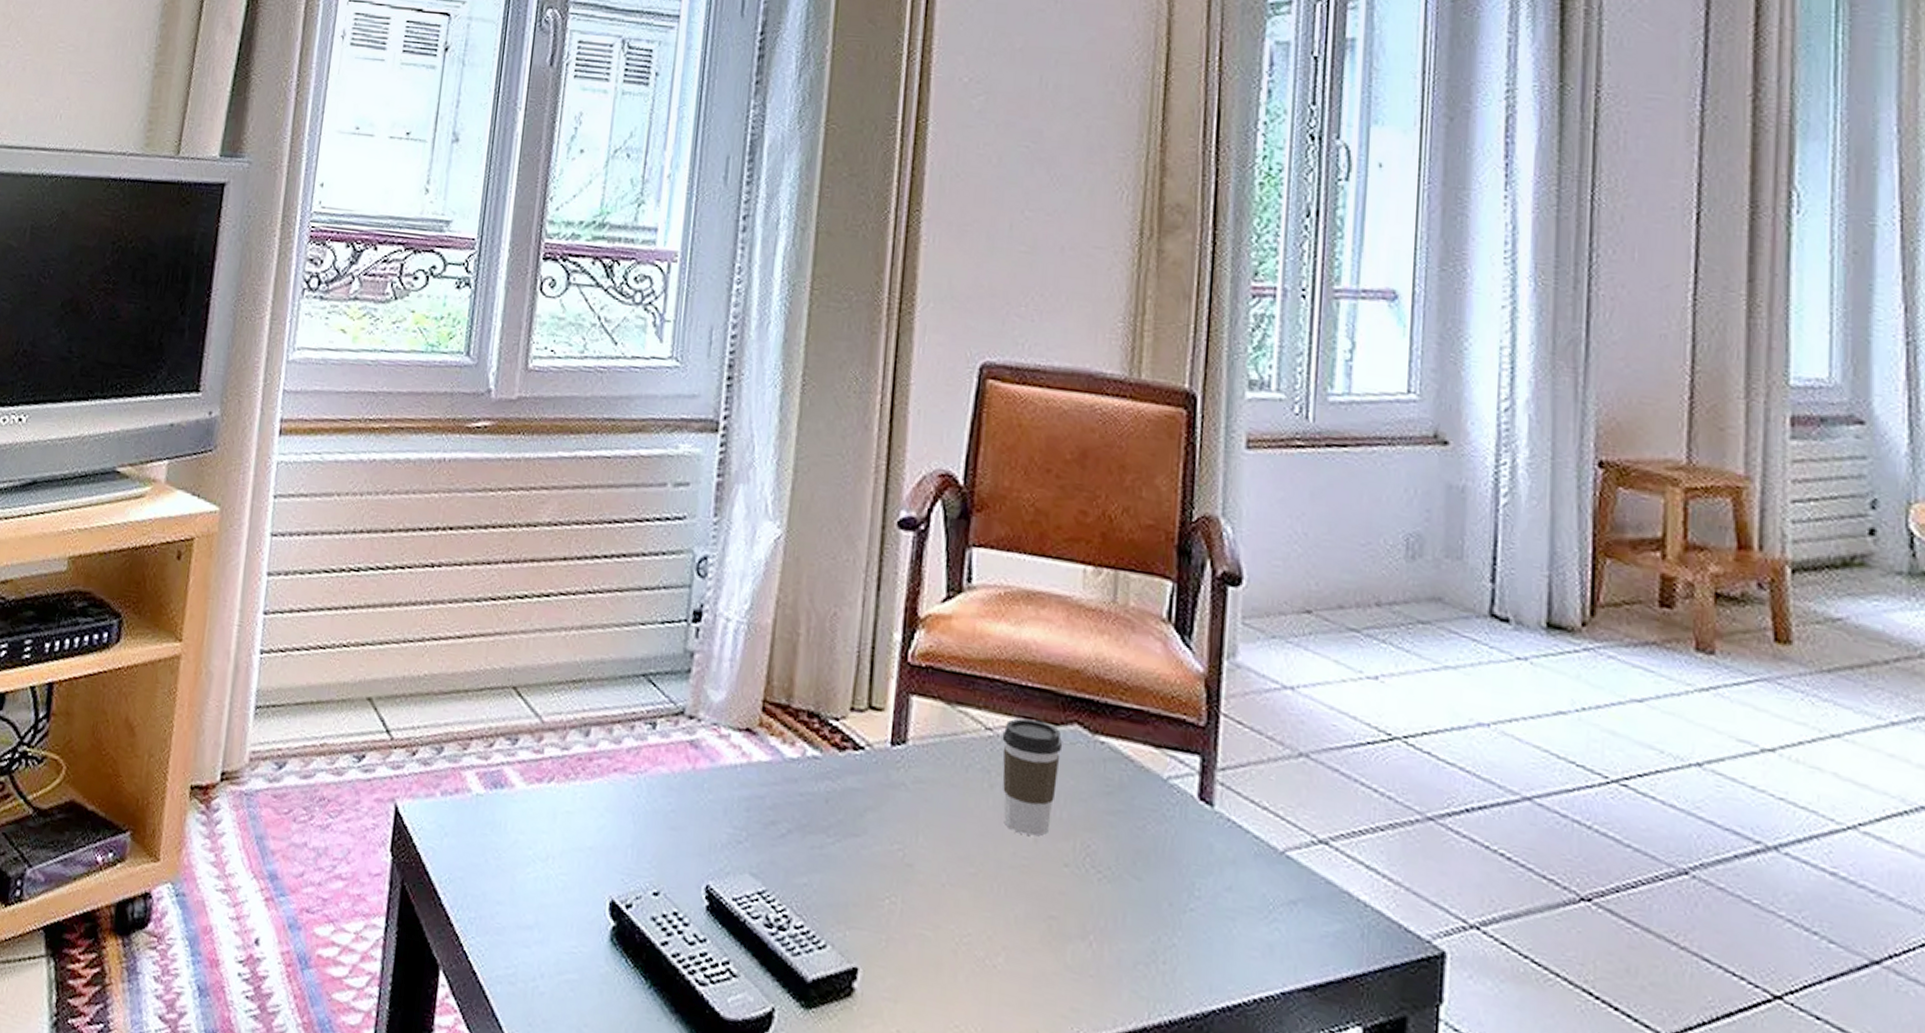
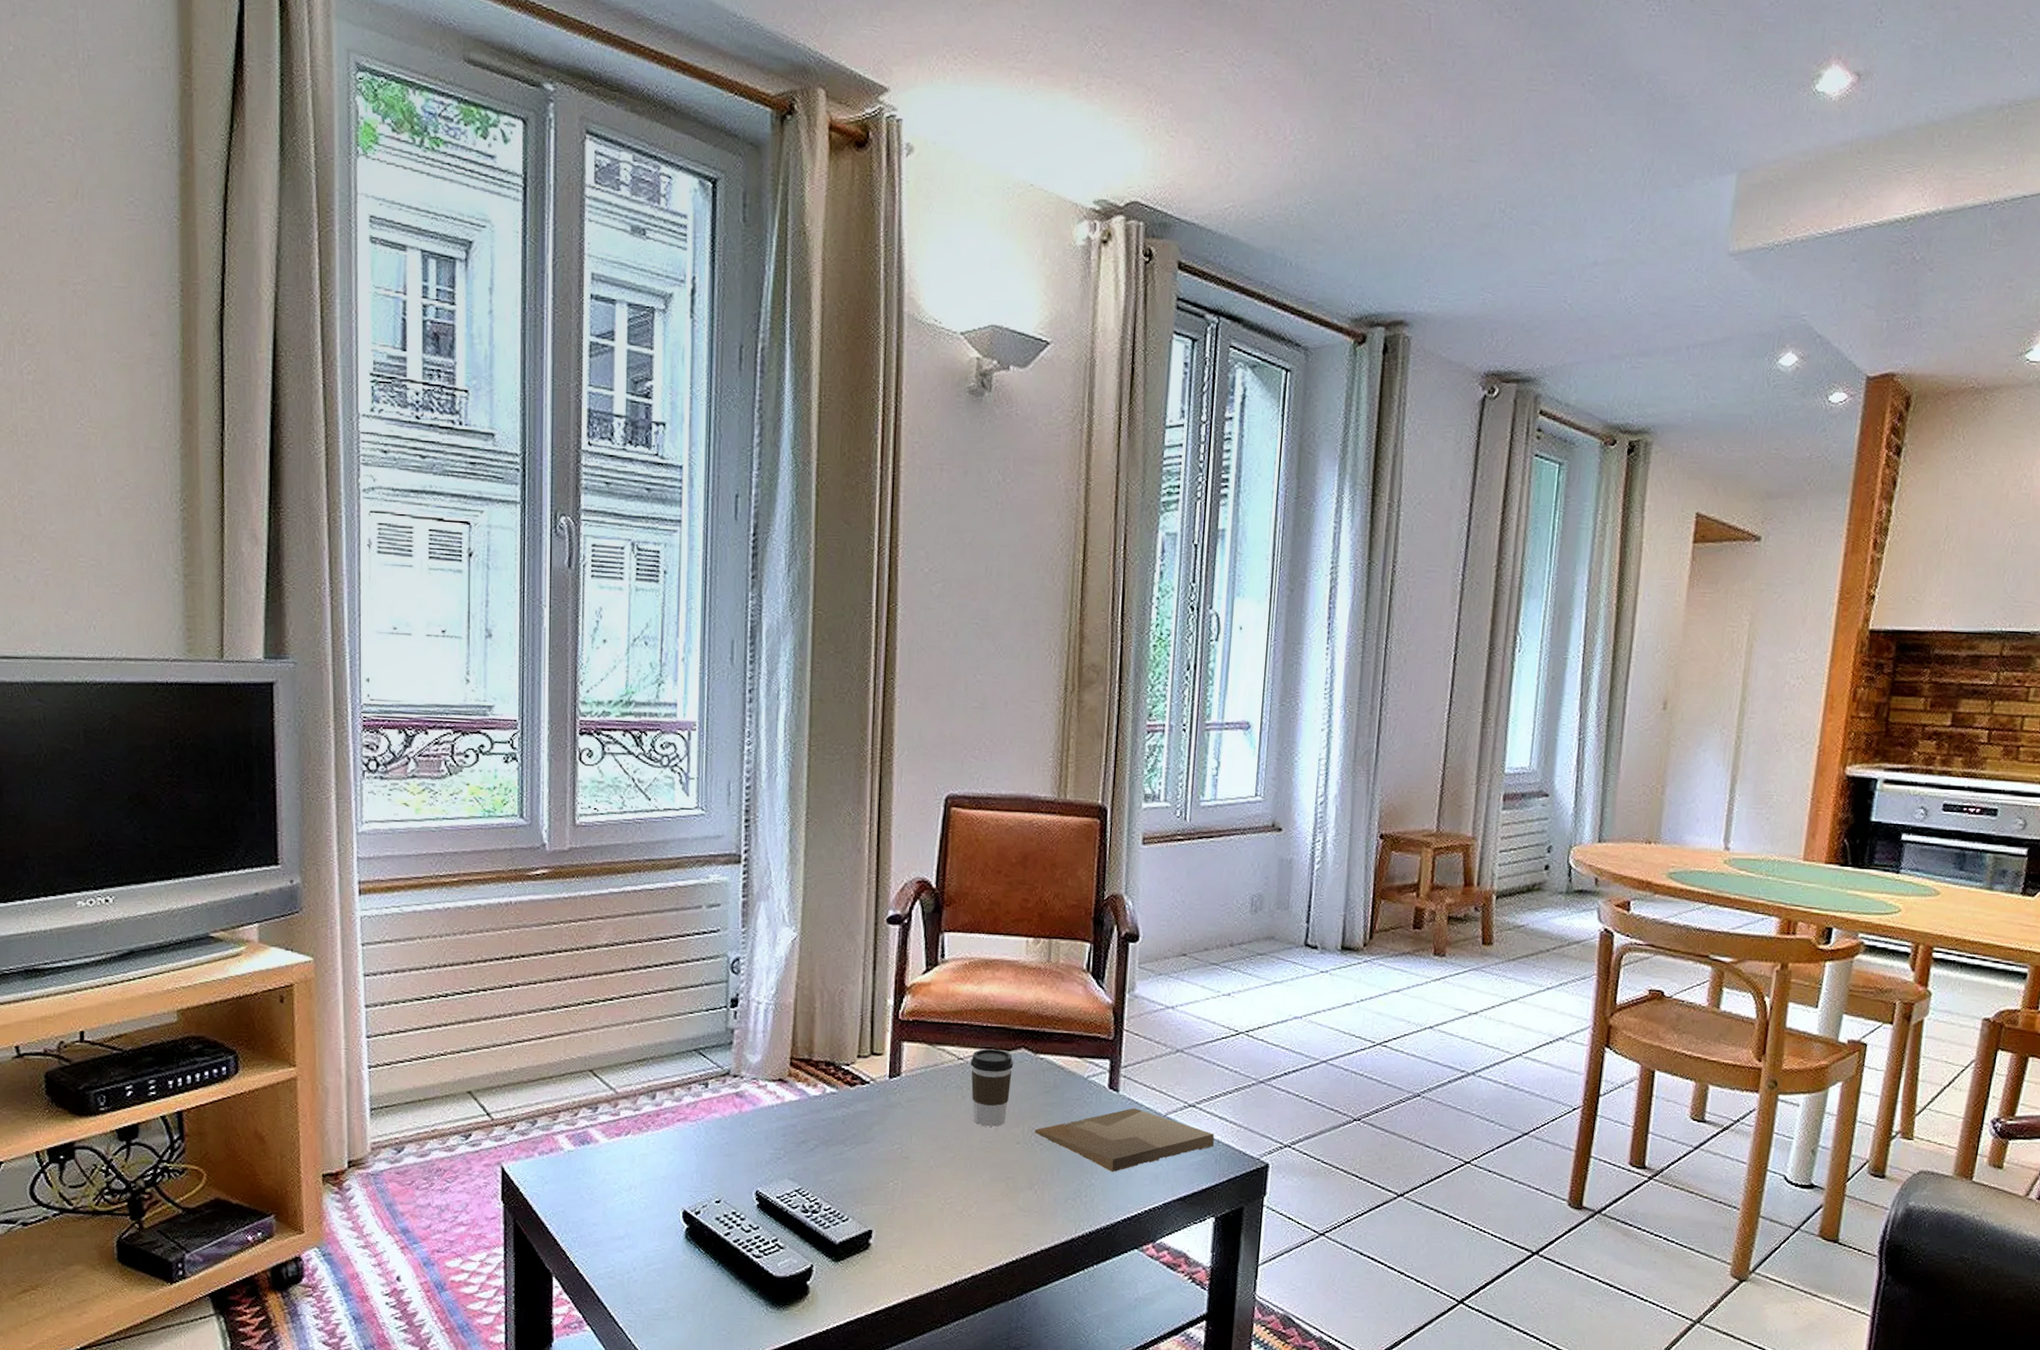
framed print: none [1090,833,1359,931] -> present [1034,1108,1215,1172]

